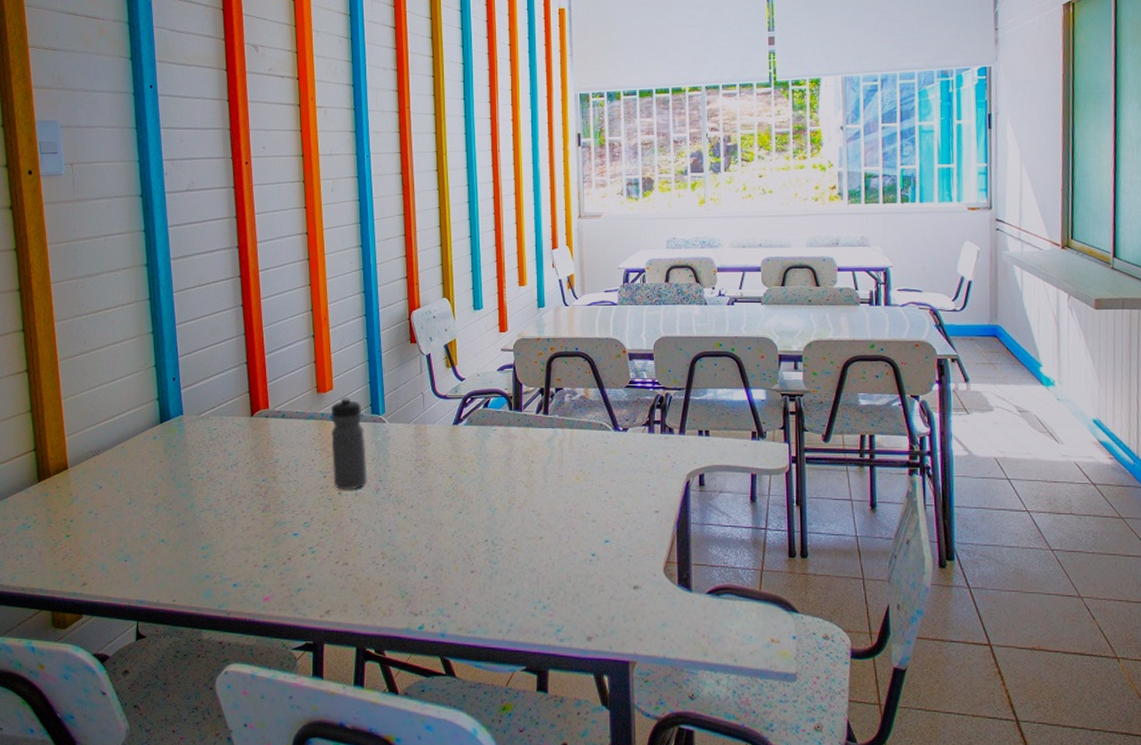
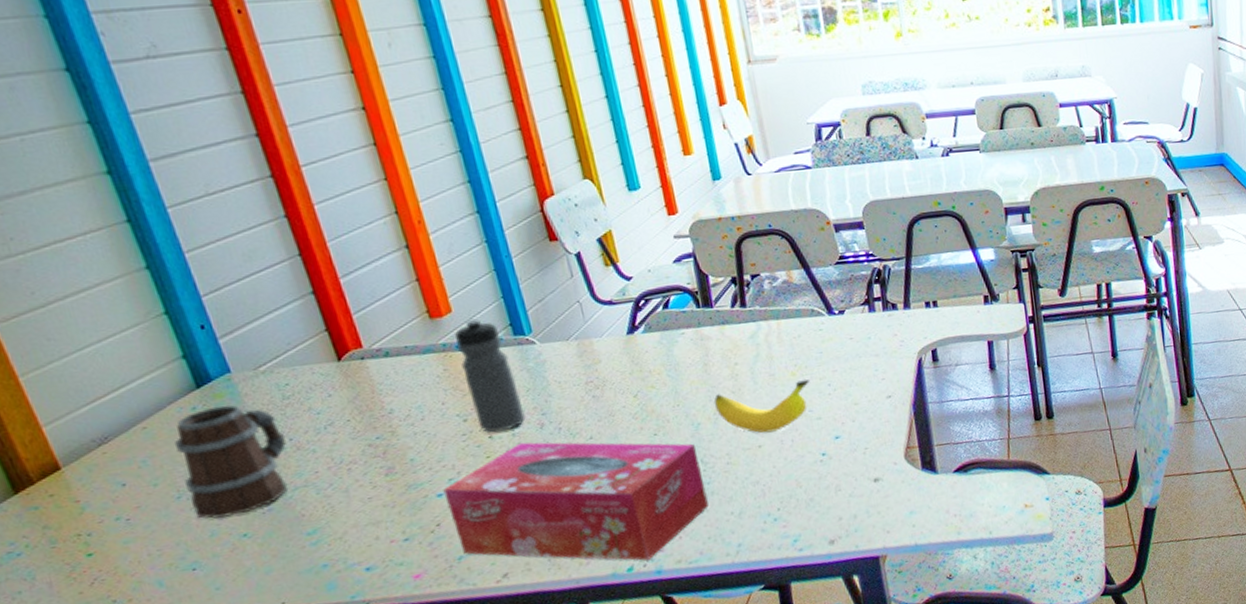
mug: none [136,438,205,524] -> present [173,405,288,519]
tissue box: none [298,501,492,622] -> present [443,442,709,561]
banana: none [510,484,591,527] -> present [713,379,811,433]

